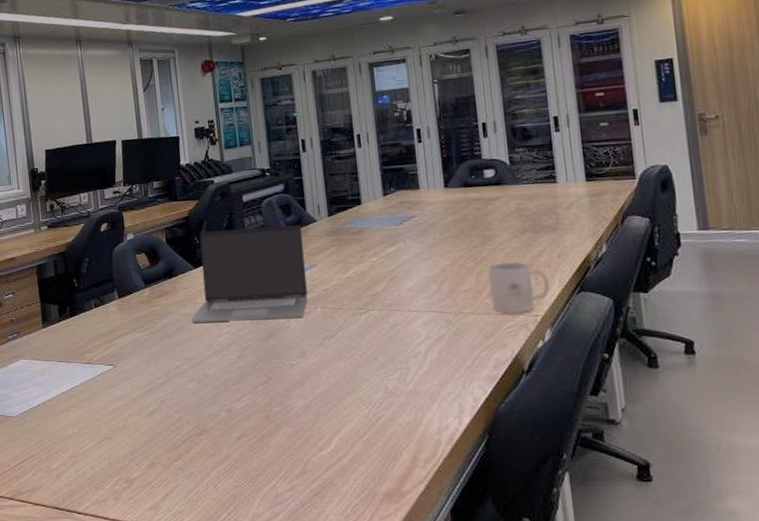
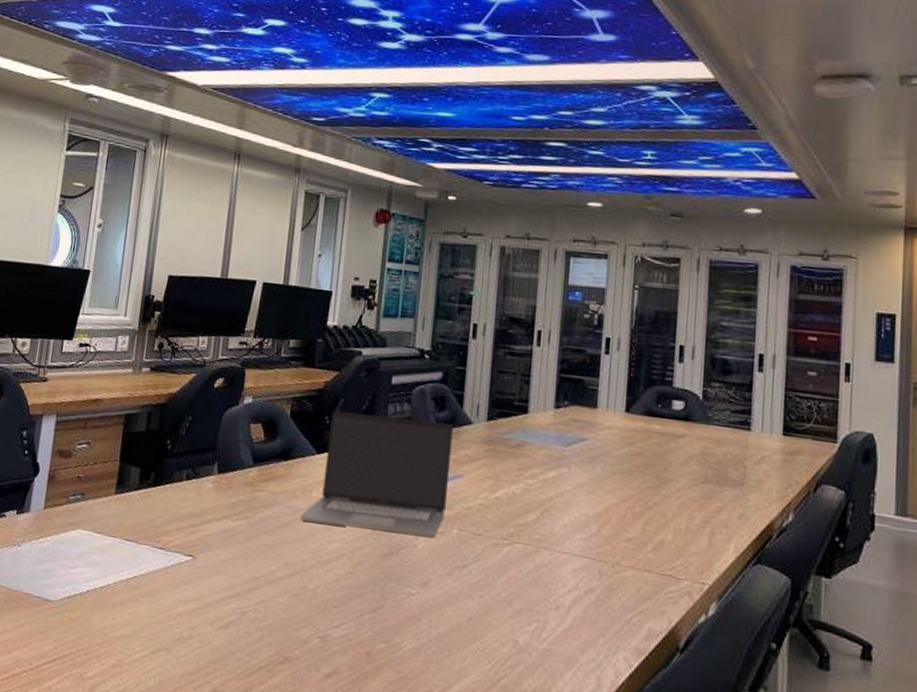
mug: present [488,261,549,315] -> none [655,512,724,579]

